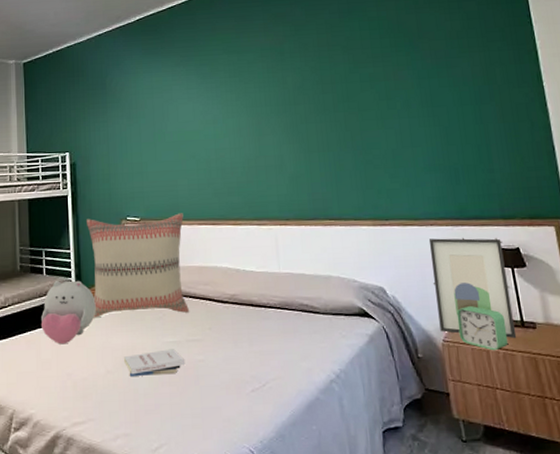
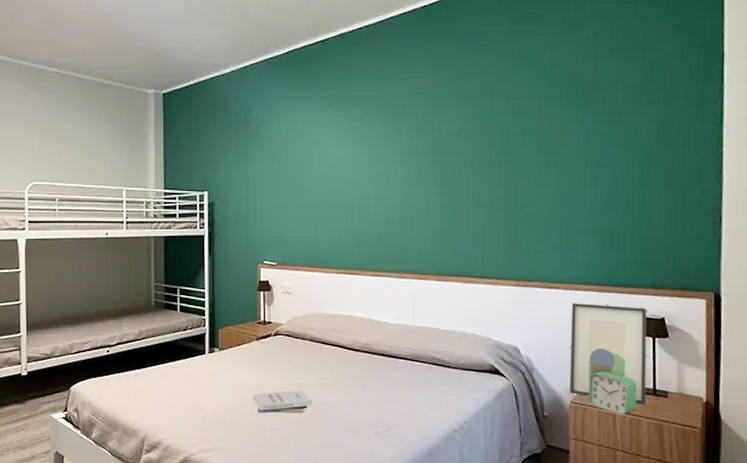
plush toy: present [40,280,96,345] -> none [173,318,228,379]
pillow: present [87,213,189,318] -> none [223,260,321,357]

